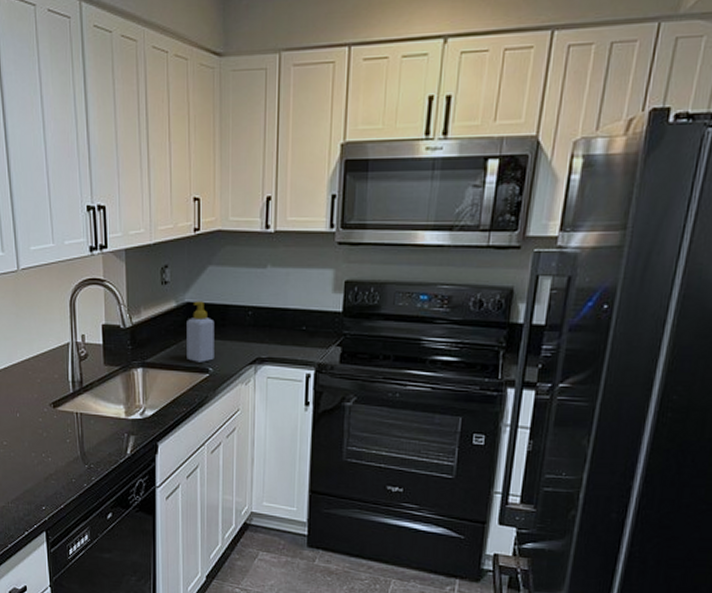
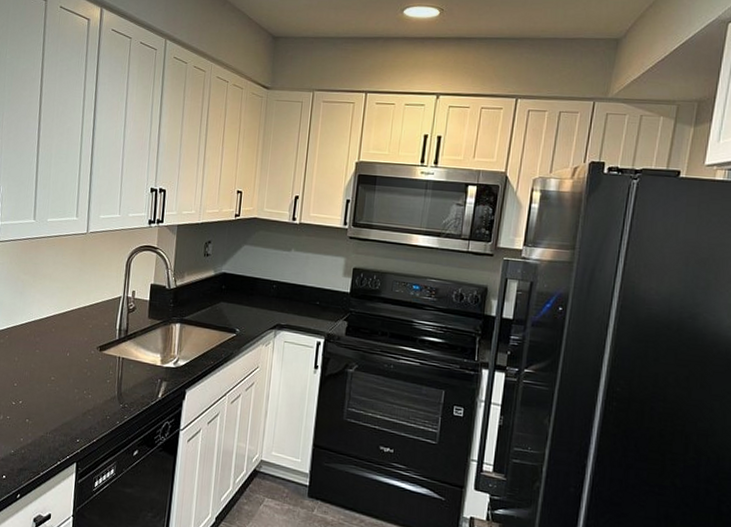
soap bottle: present [187,301,215,362] -> none [218,272,245,324]

